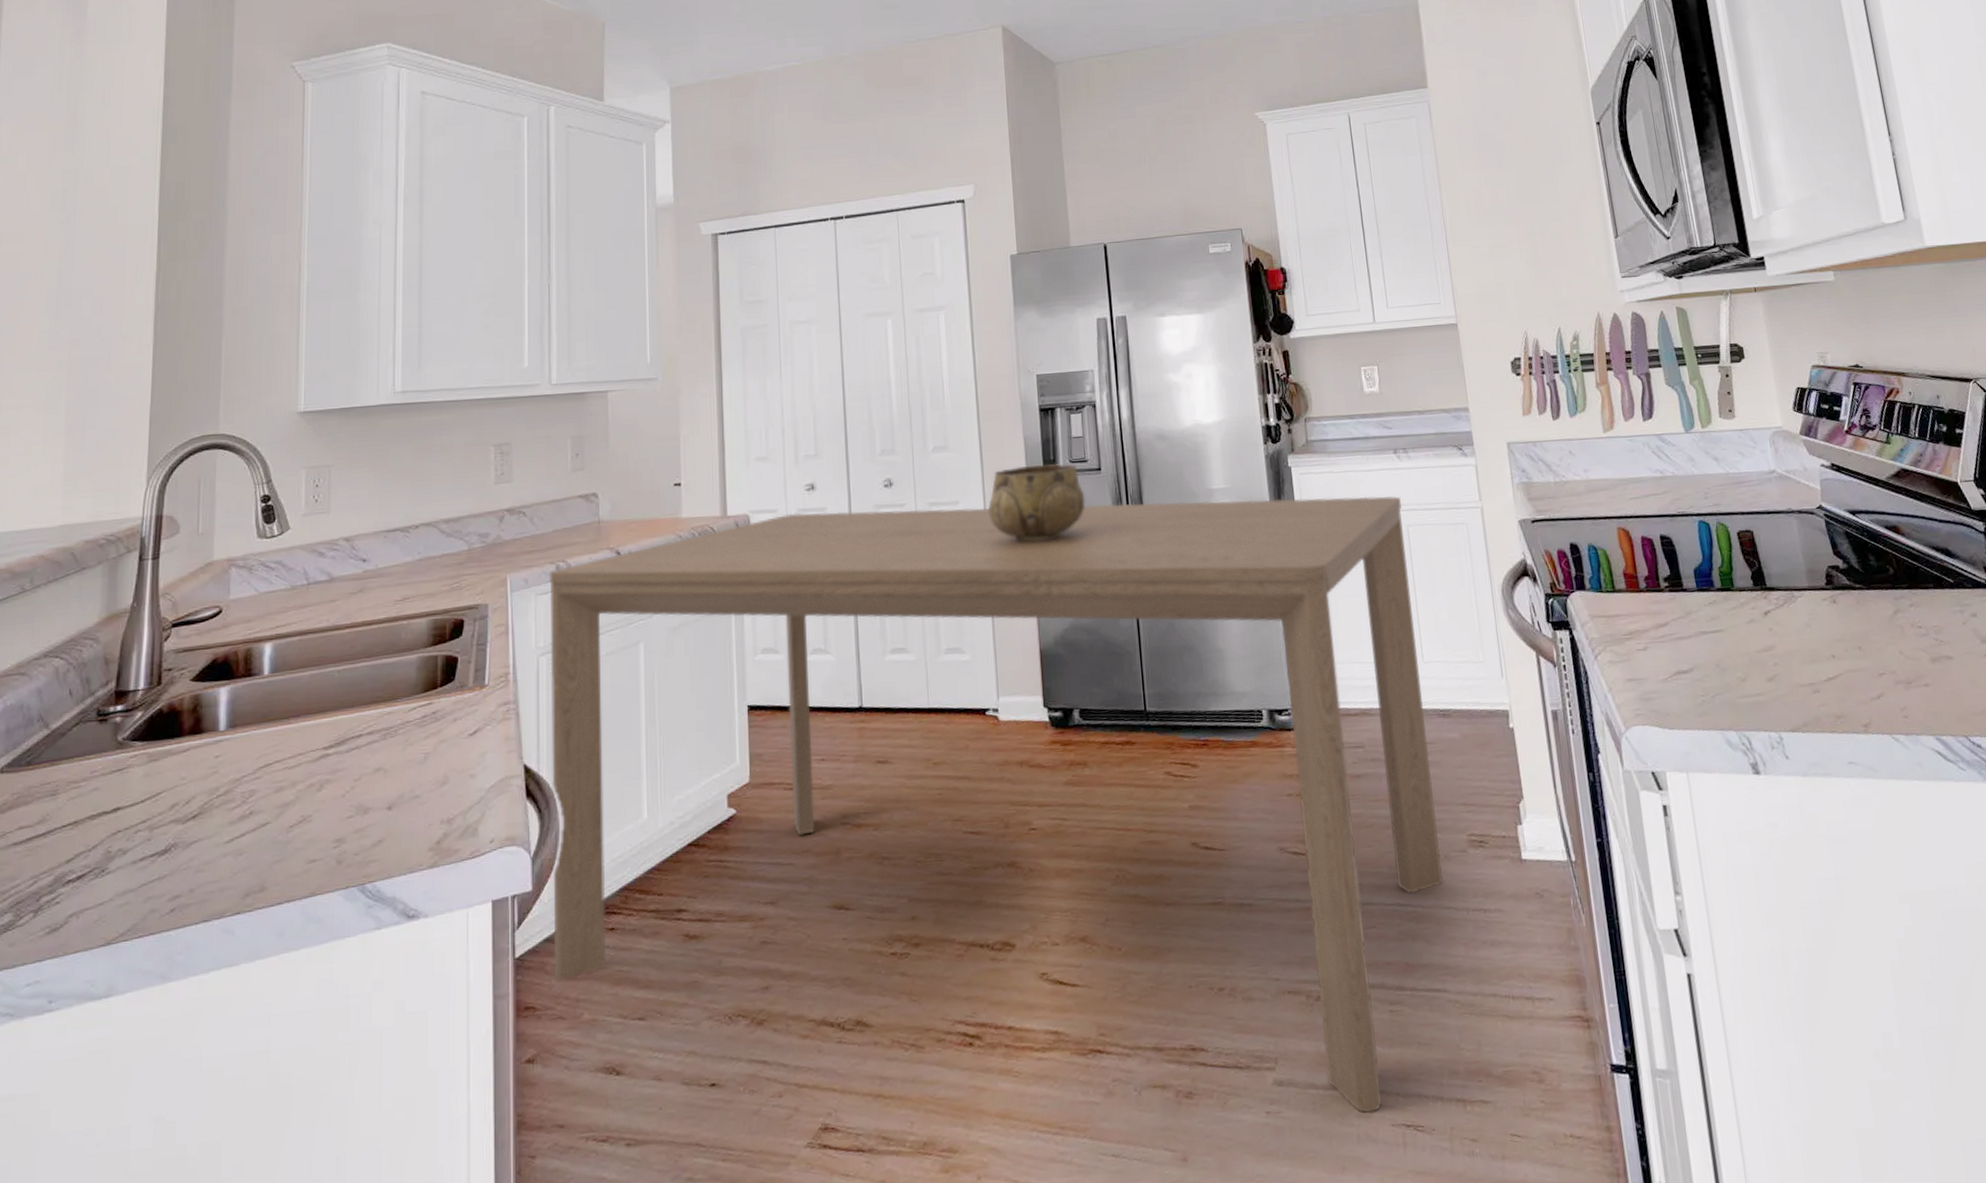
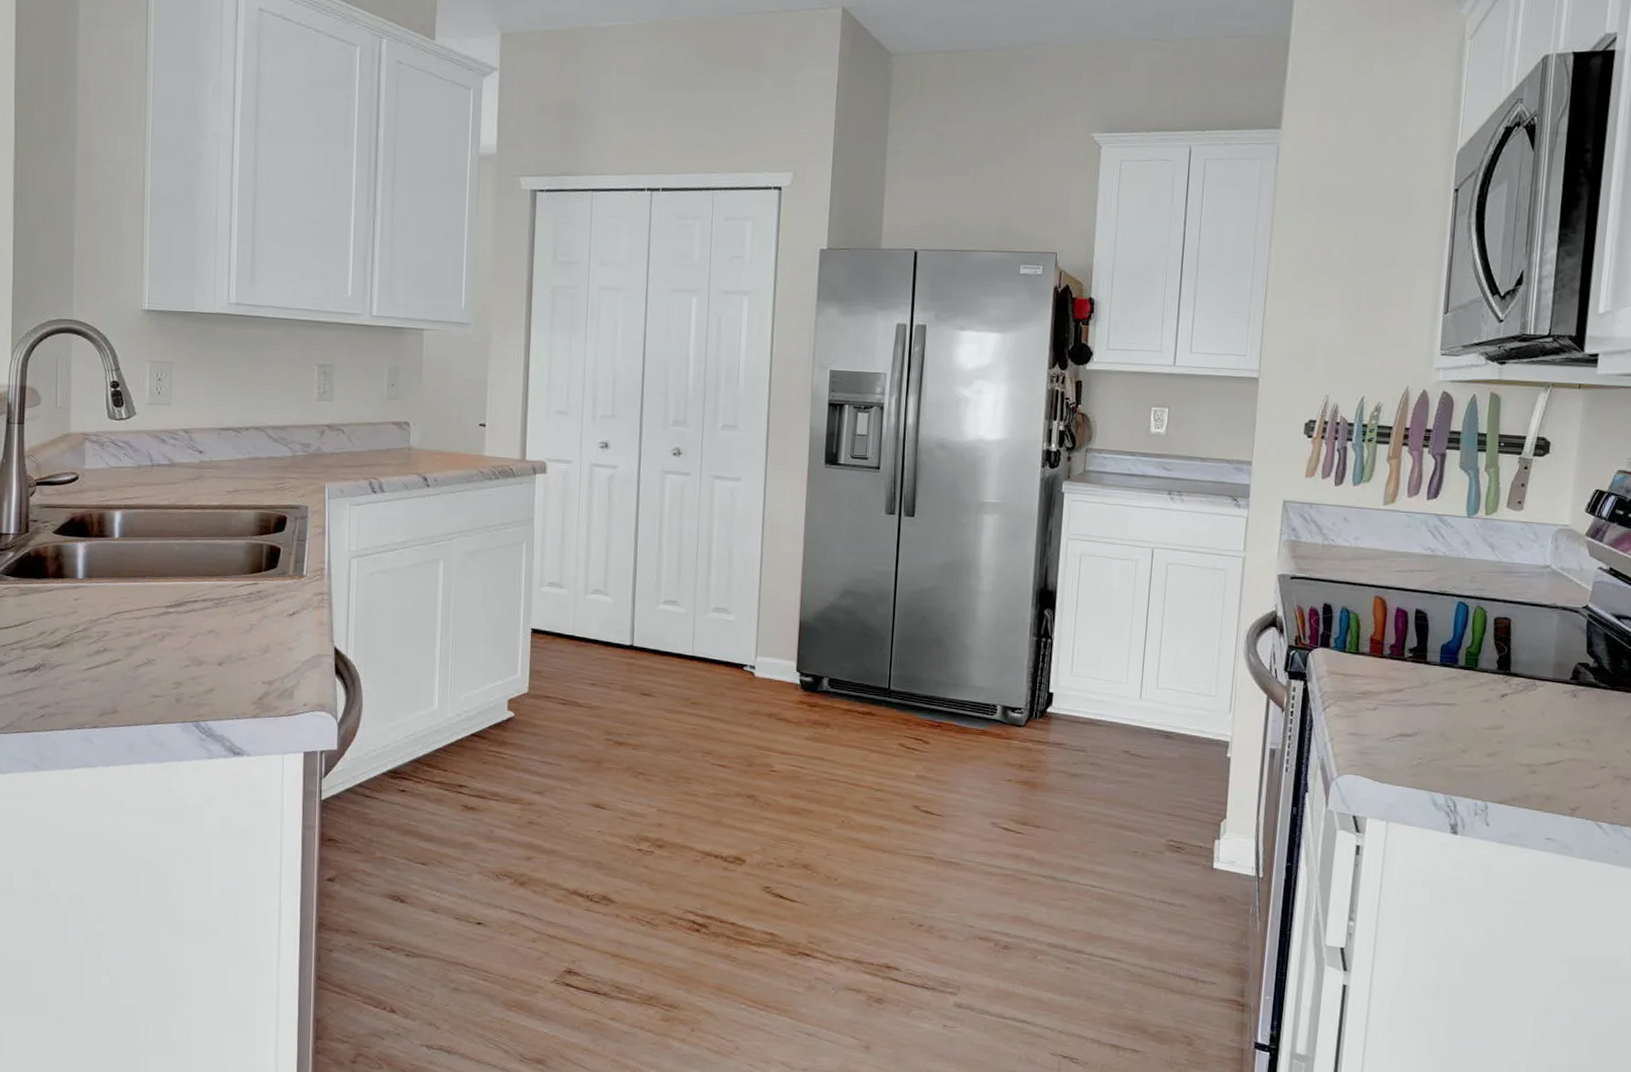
dining table: present [549,496,1443,1113] -> none [354,466,1166,1042]
decorative bowl: present [987,463,1085,542] -> none [767,454,861,526]

